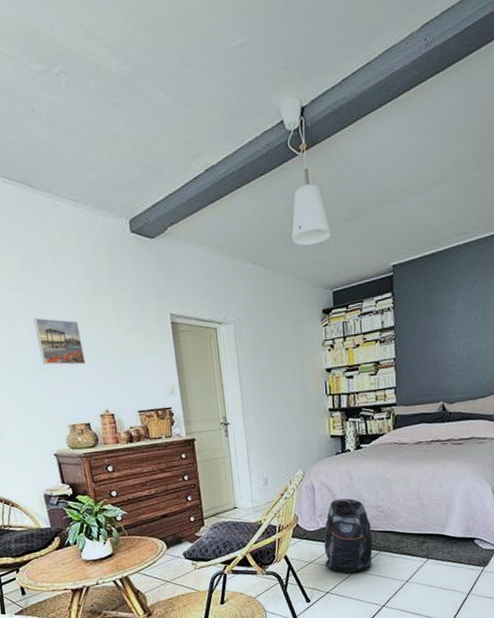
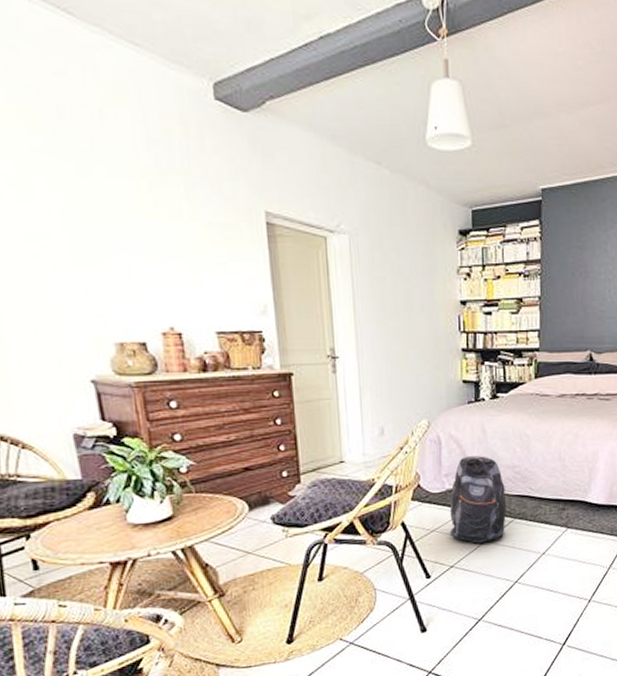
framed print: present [33,318,86,365] -> none [66,194,143,264]

